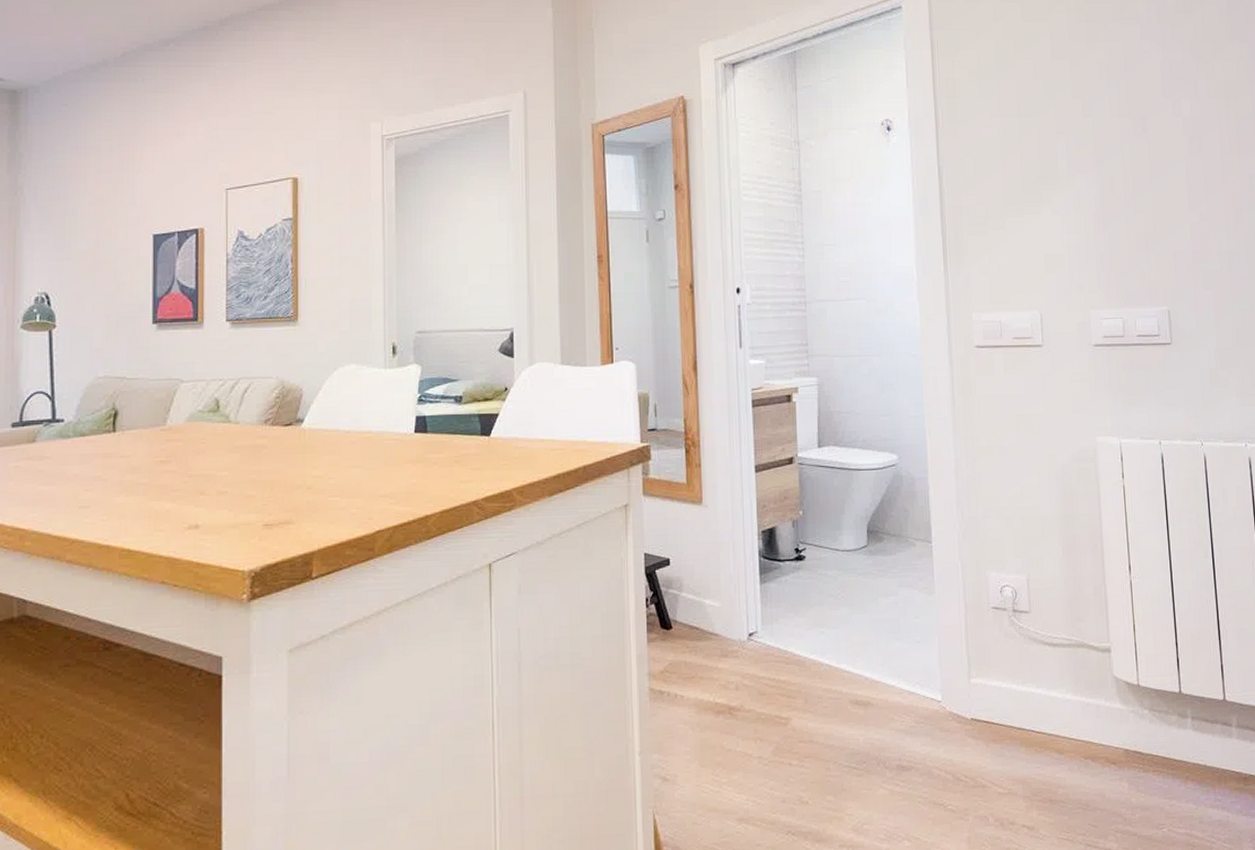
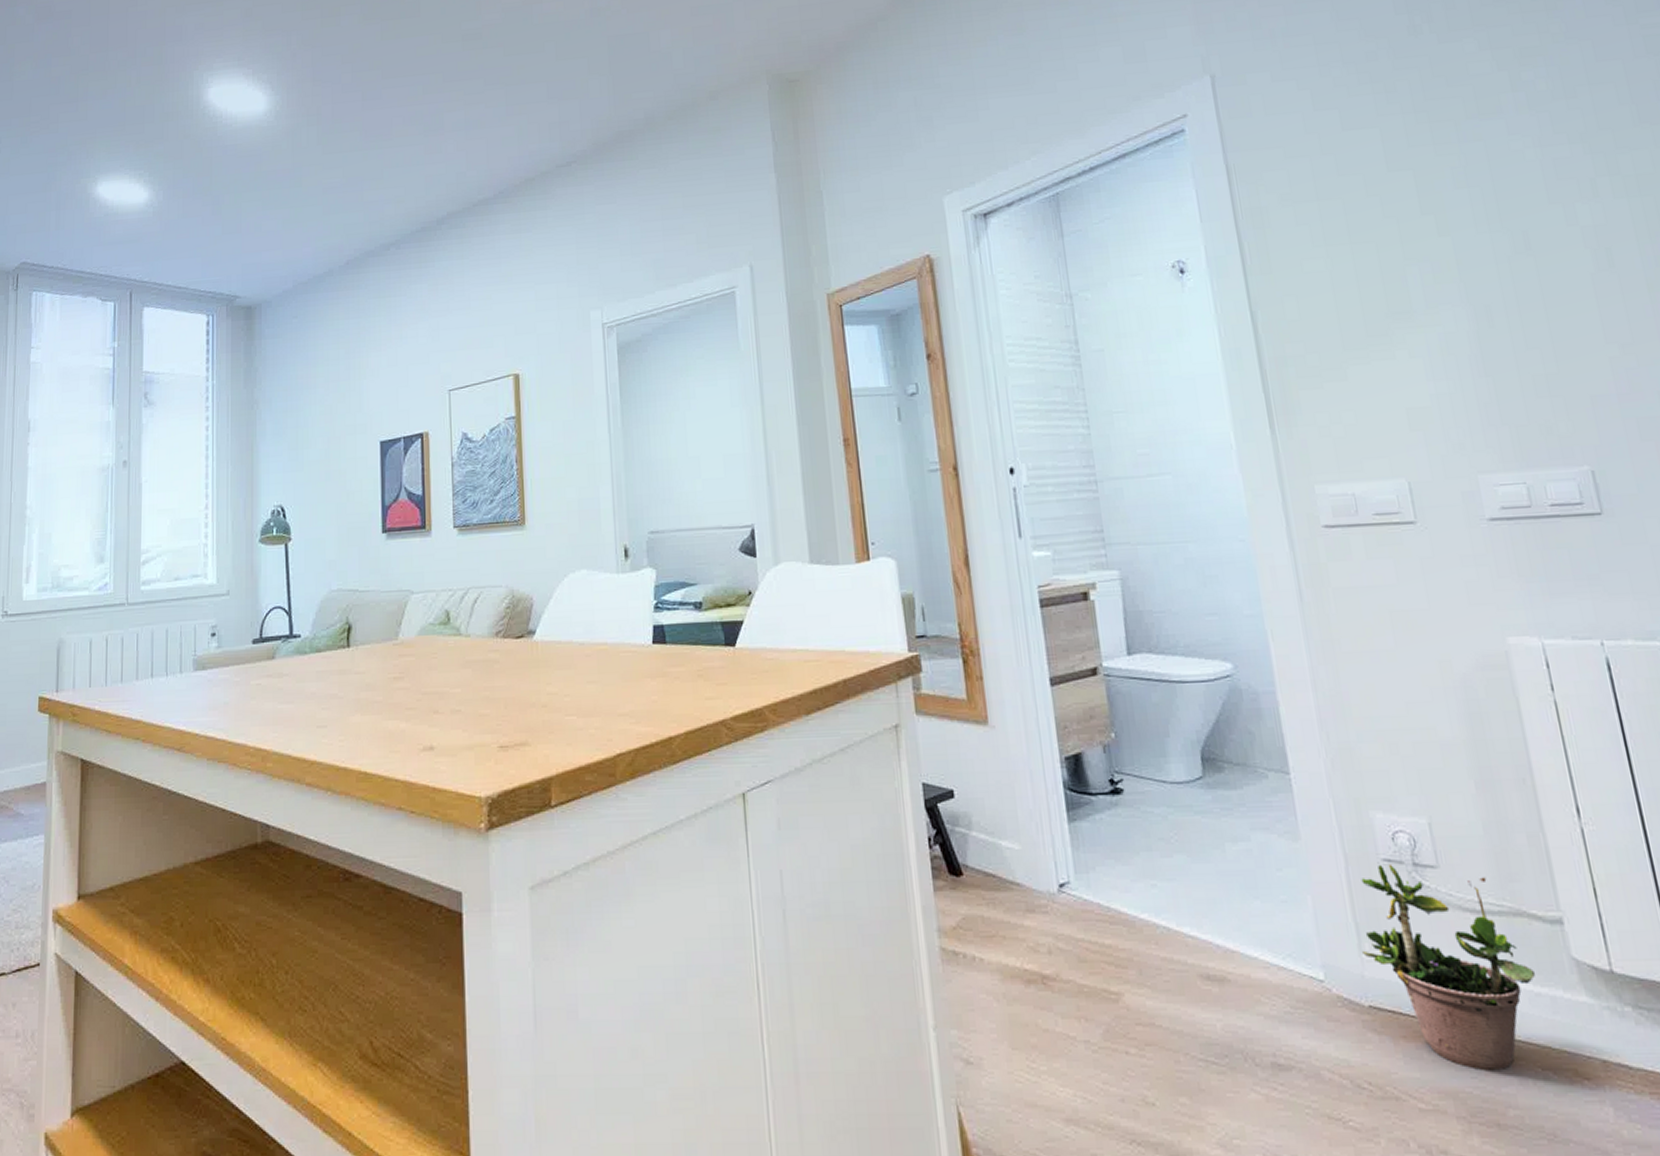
potted plant: none [971,610,1088,762] -> present [1361,863,1536,1071]

